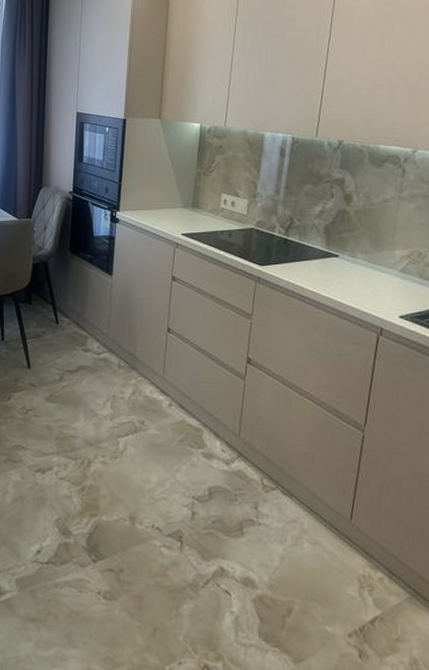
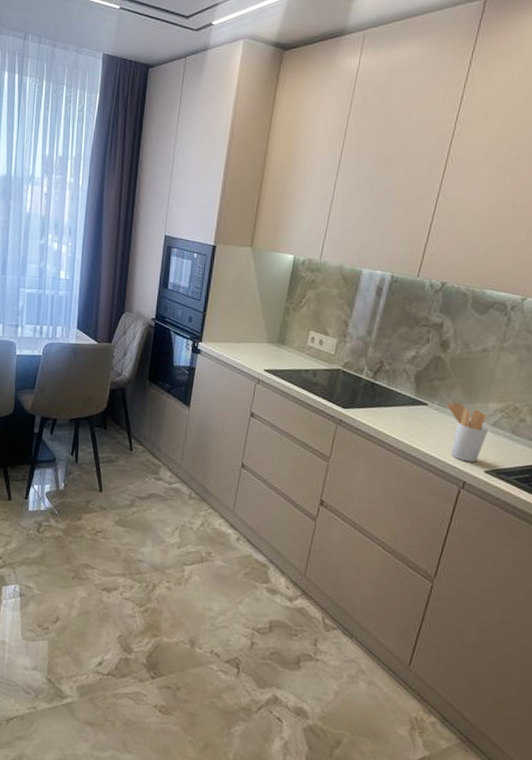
utensil holder: none [357,252,398,309] -> present [447,402,489,463]

